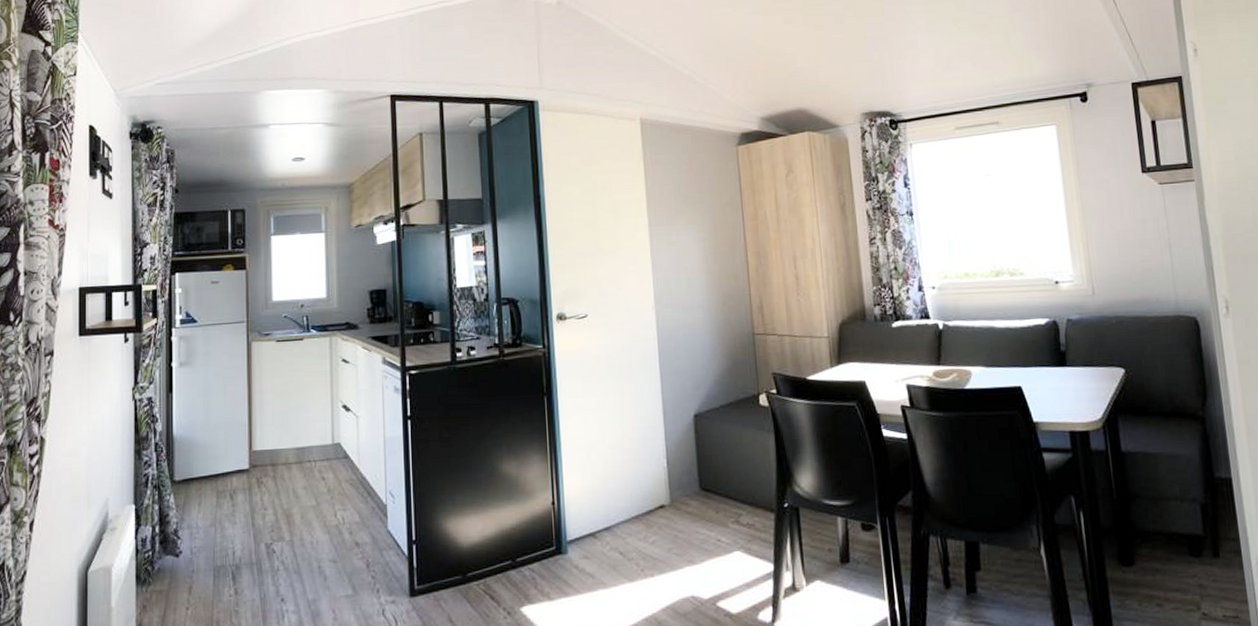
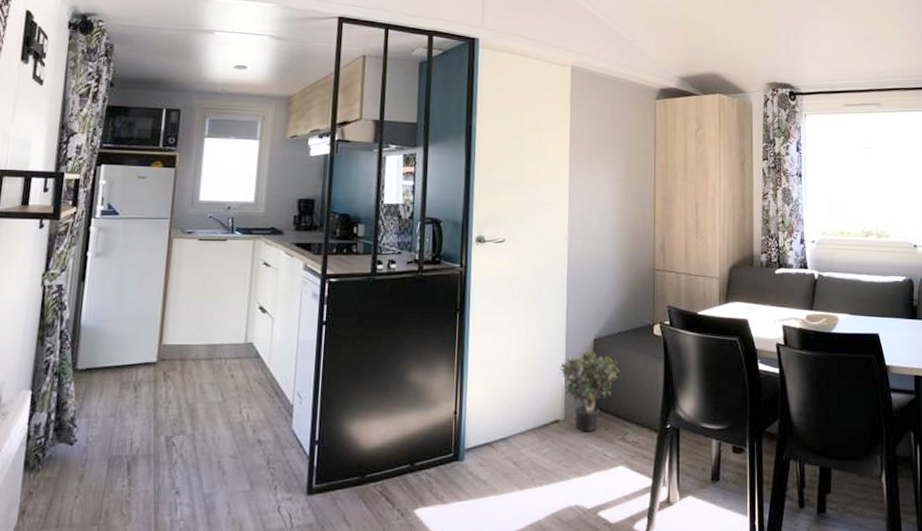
potted plant: none [659,427,726,517] -> present [559,350,620,432]

